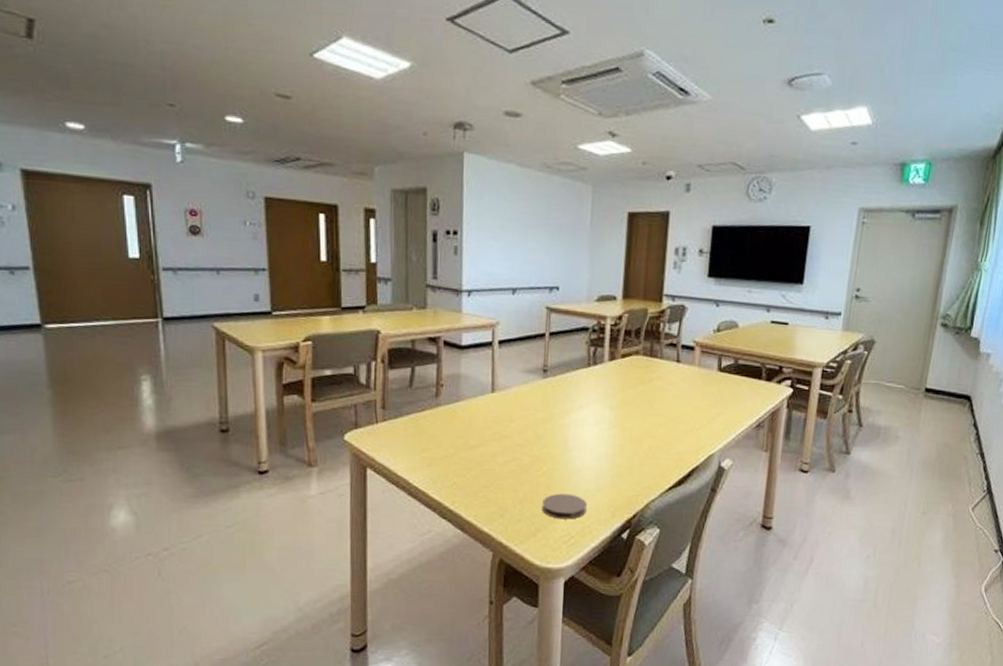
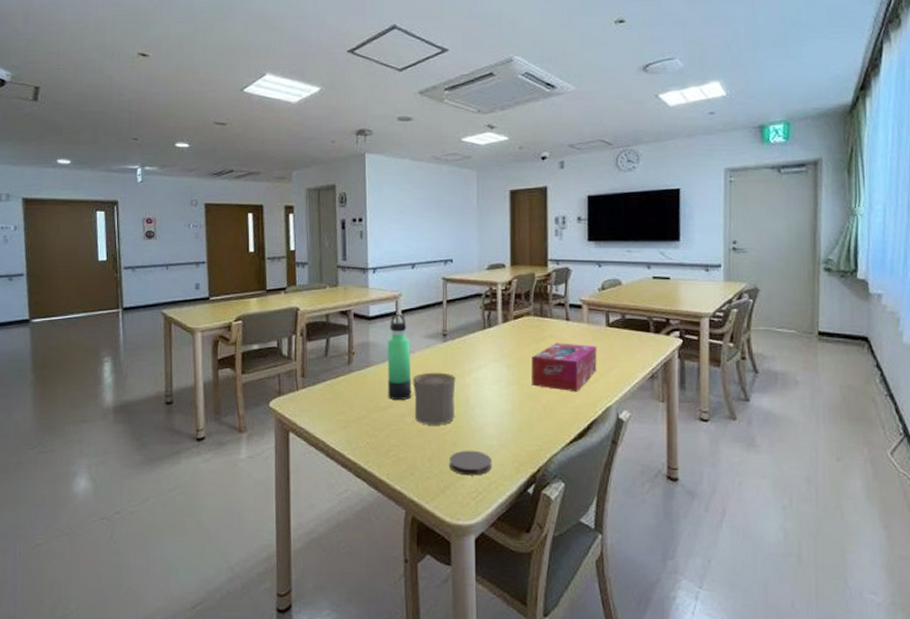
thermos bottle: none [479,345,507,438] -> present [387,314,412,400]
cup: none [507,410,554,467] -> present [413,372,456,425]
tissue box: none [635,385,706,438] -> present [531,343,597,392]

